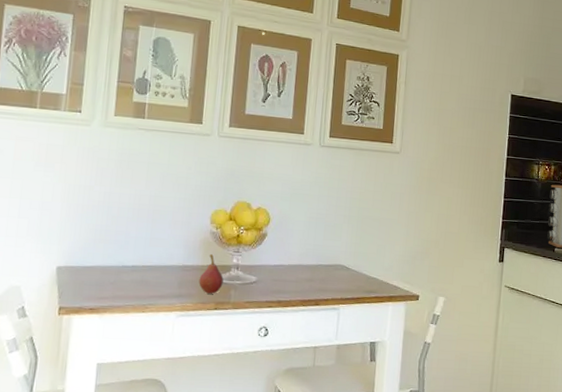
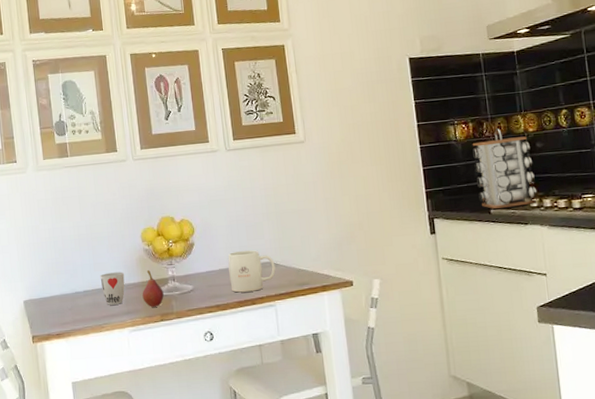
cup: none [154,250,183,286] -> present [100,271,125,305]
mug: none [296,249,347,292] -> present [228,250,276,293]

